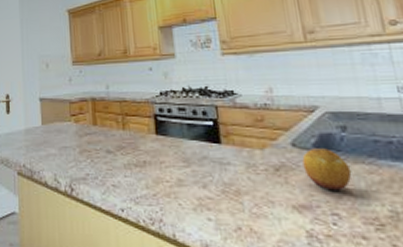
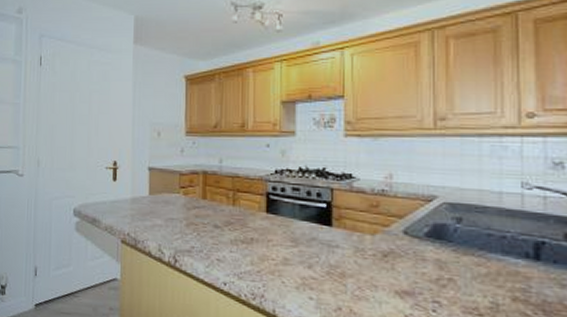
fruit: present [302,148,352,191] -> none [412,237,460,281]

